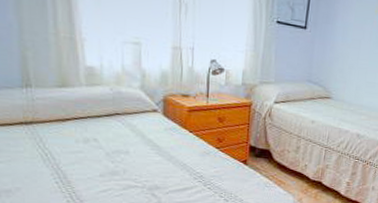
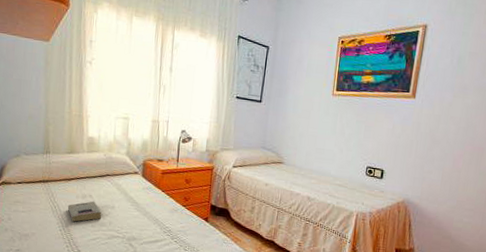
book: none [64,145,113,172] -> present [67,201,102,222]

